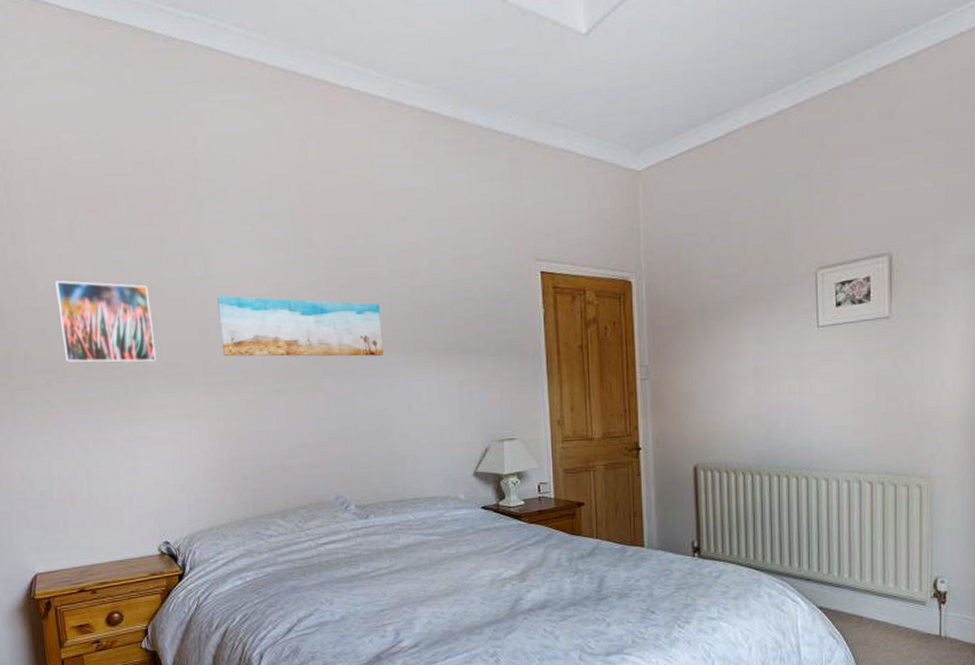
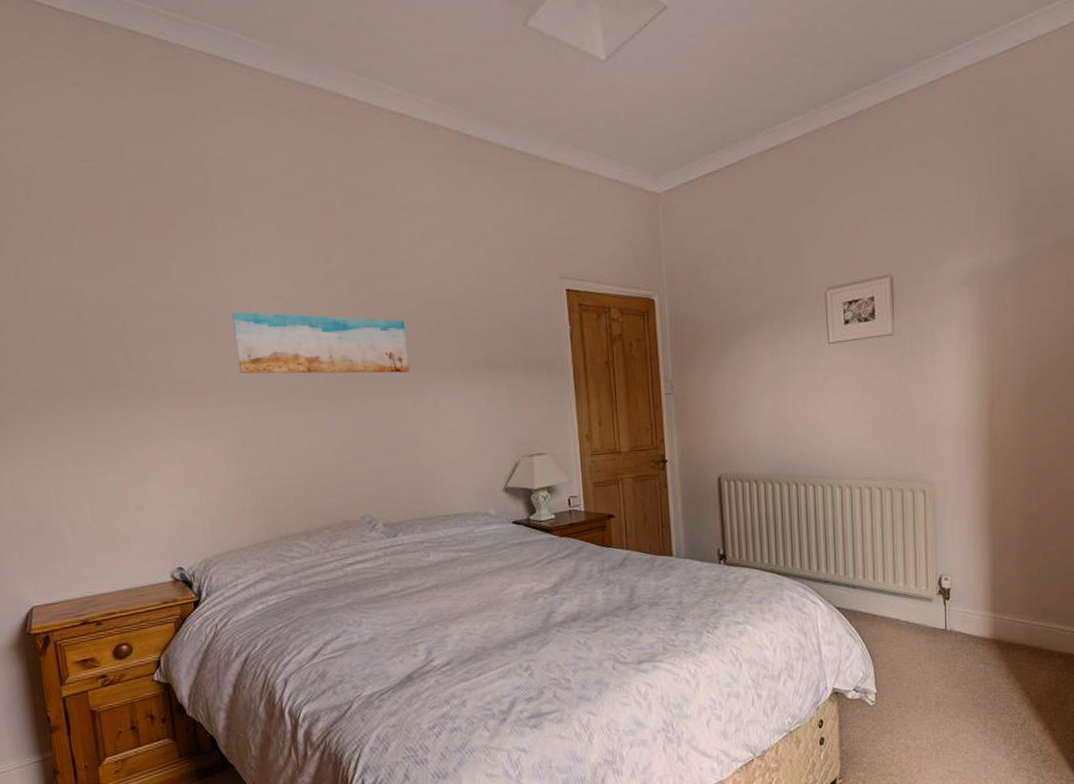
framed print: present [55,280,157,363] -> none [51,294,167,382]

